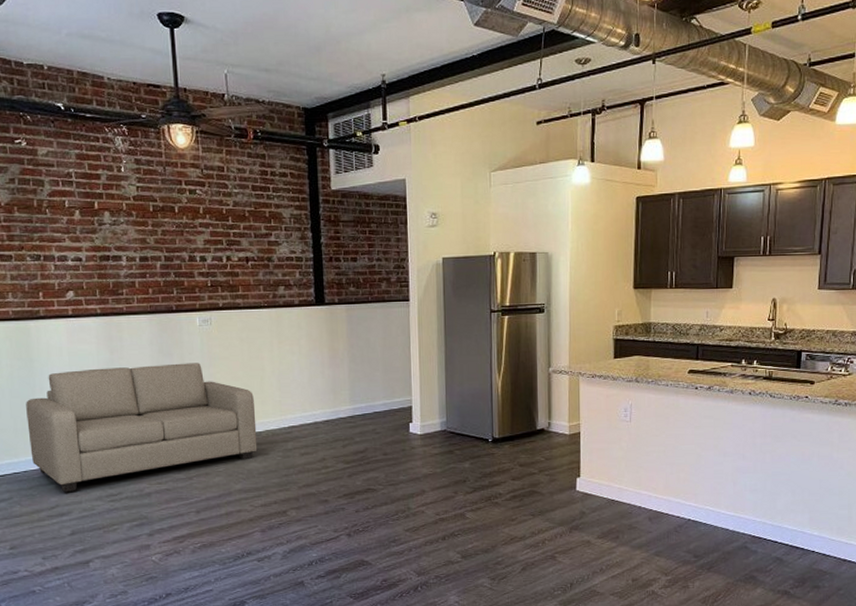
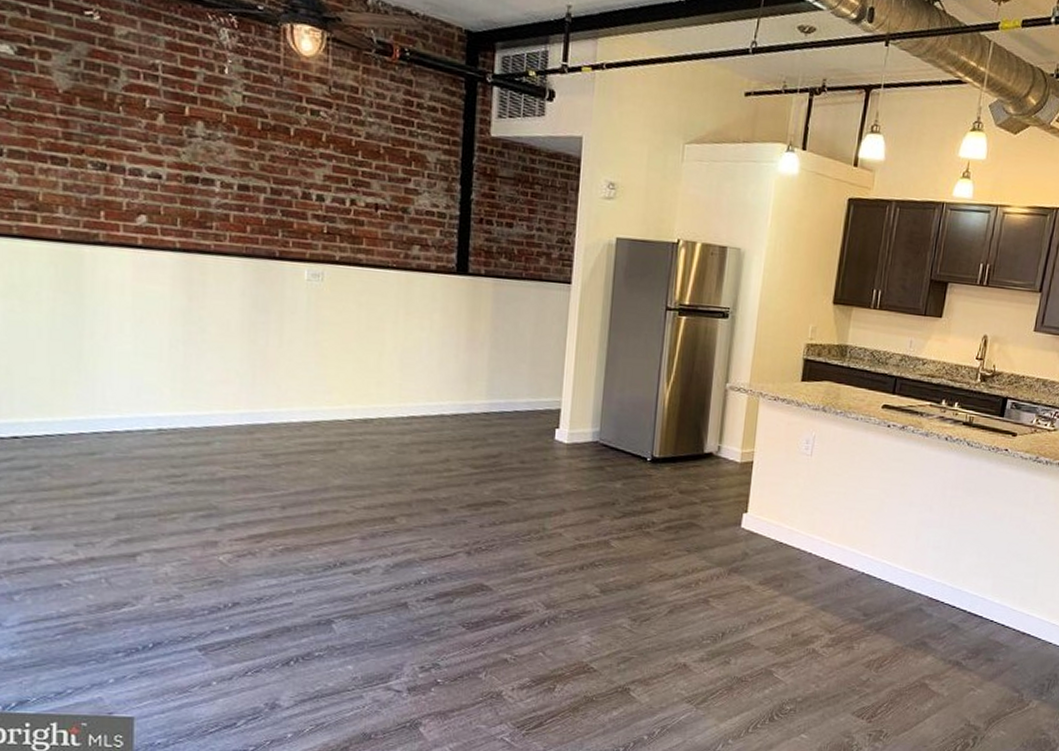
sofa: present [26,363,258,493] -> none [69,315,369,467]

